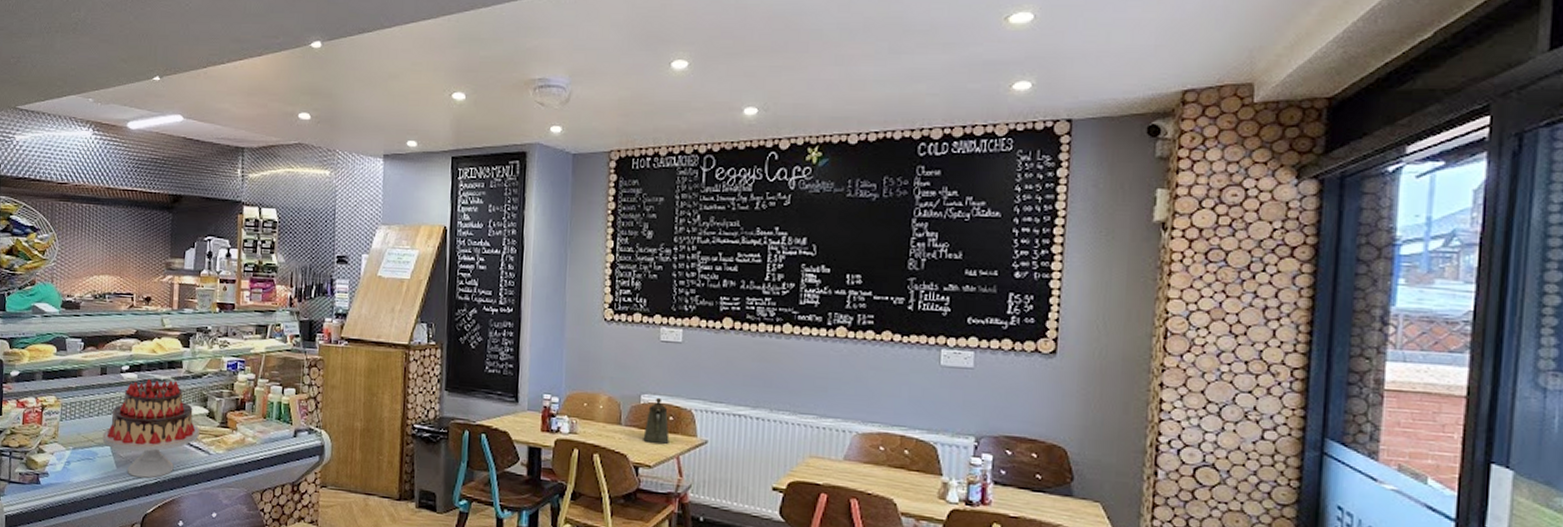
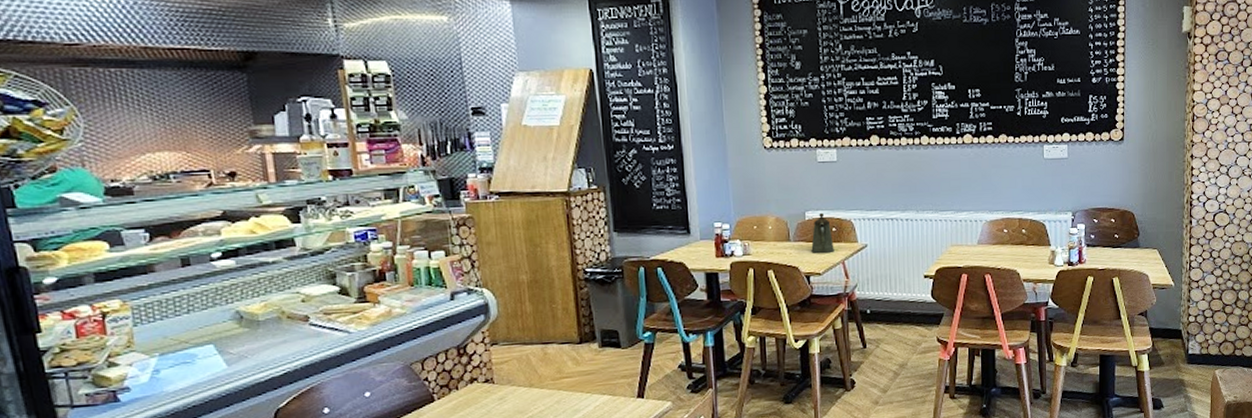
cake: present [102,378,200,478] -> none [199,261,332,372]

